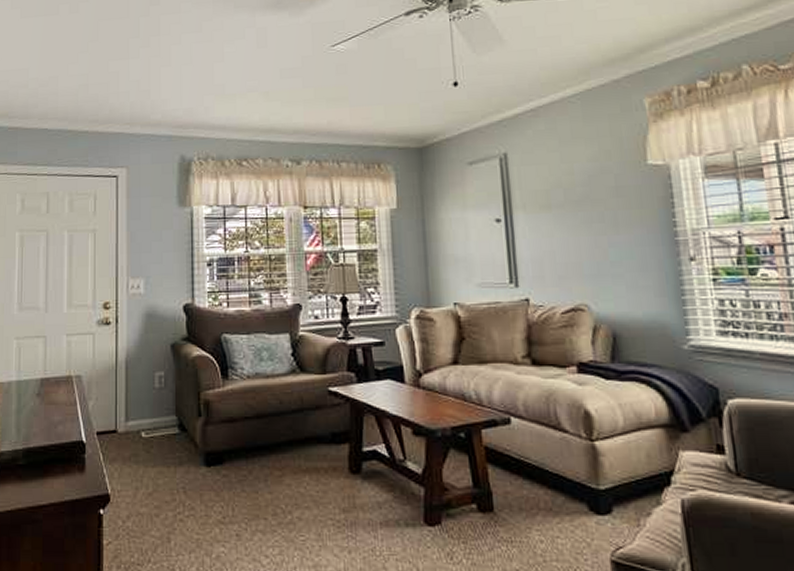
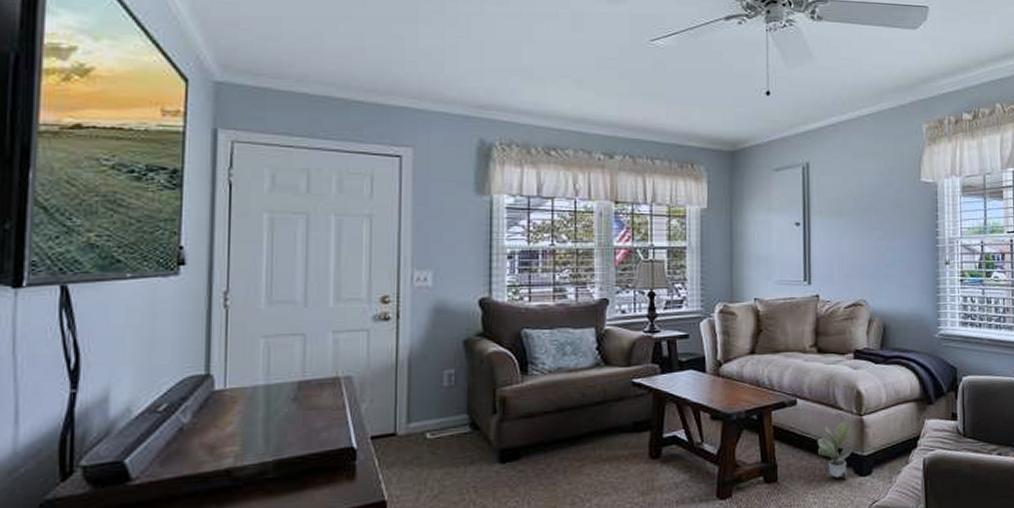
potted plant: none [538,447,587,516] -> present [817,421,855,479]

